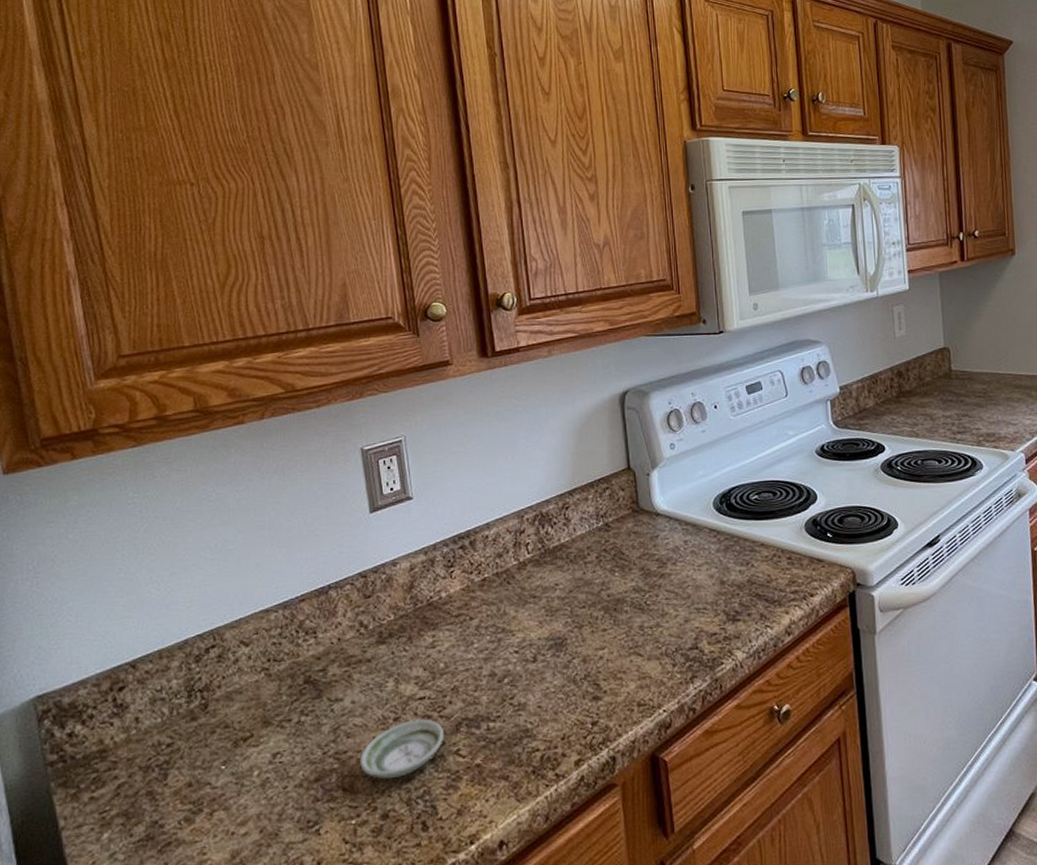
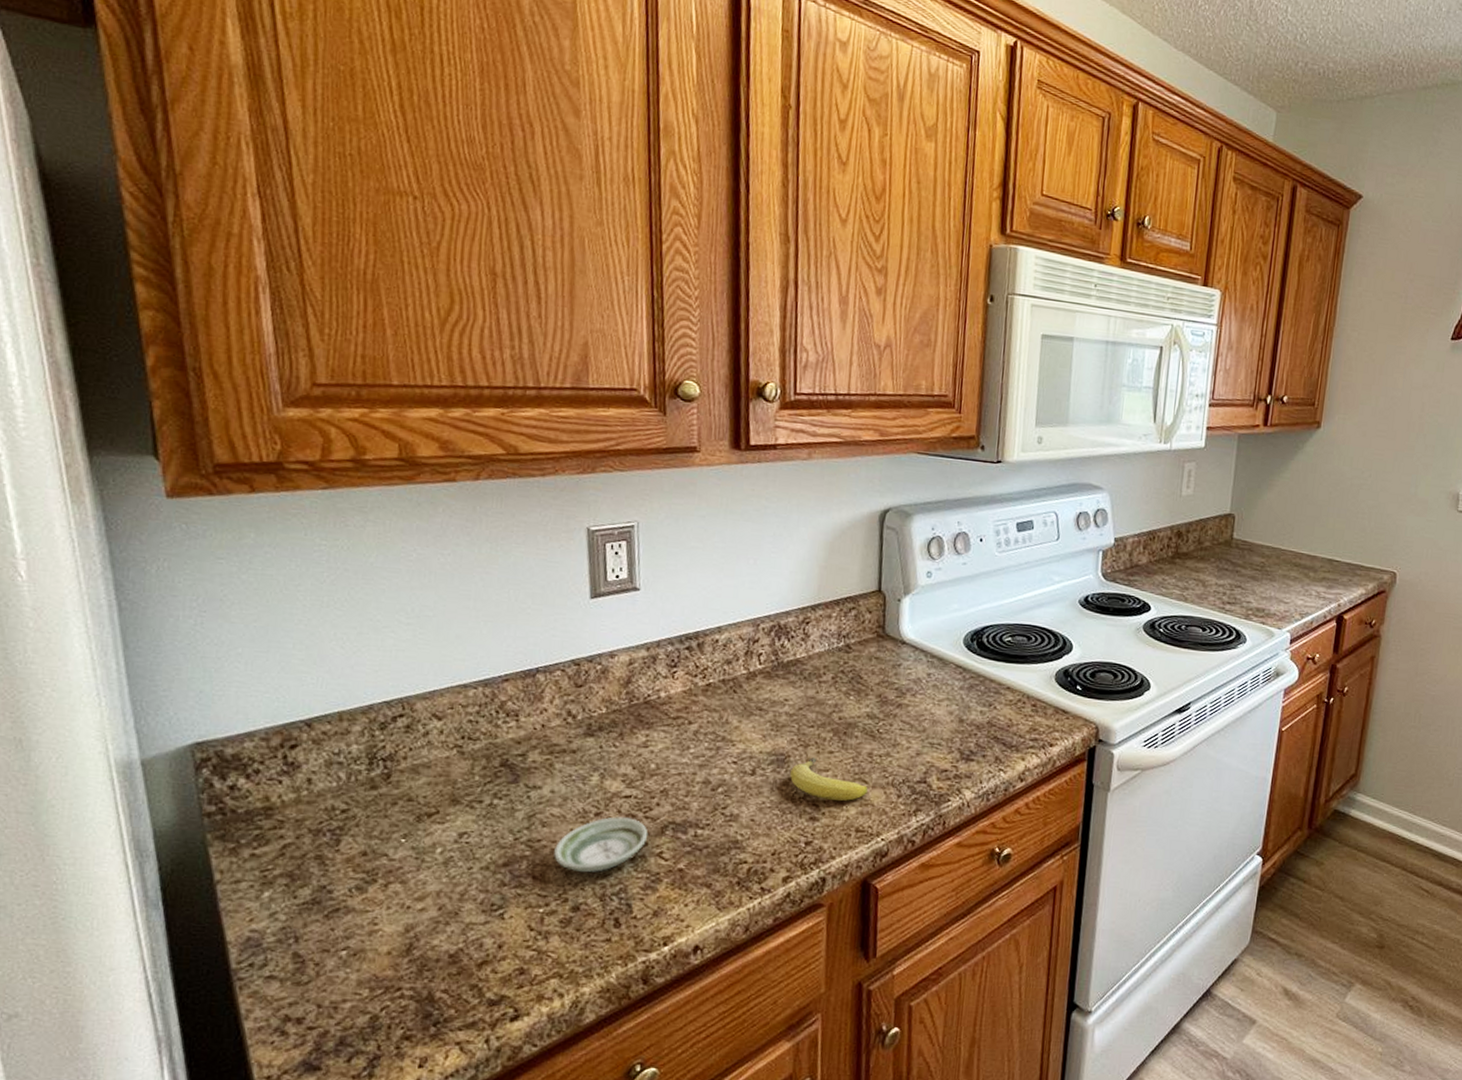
fruit: none [569,636,643,677] -> present [790,756,868,801]

